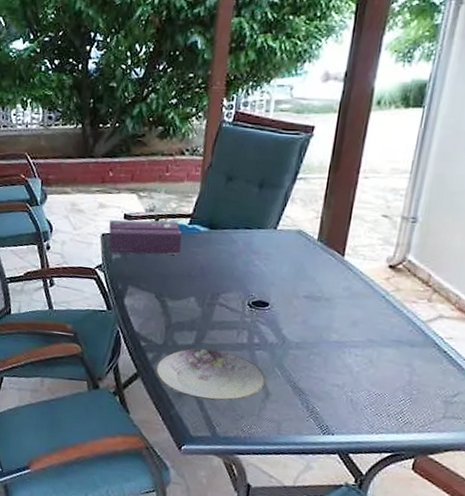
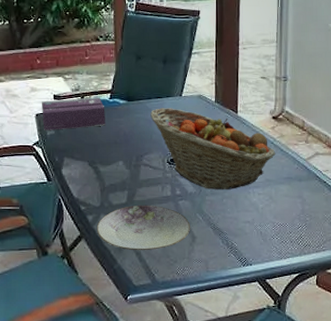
fruit basket: none [235,241,386,346] -> present [150,108,276,189]

